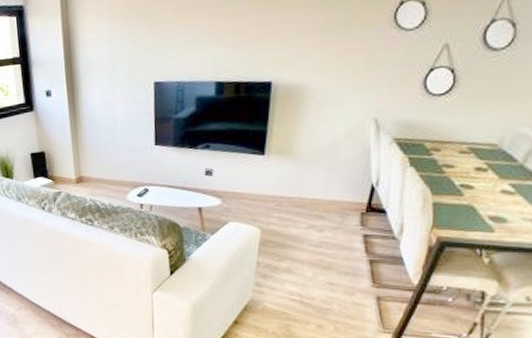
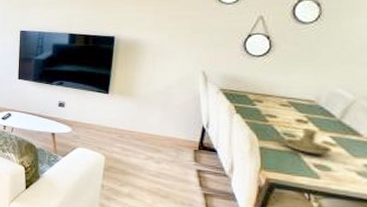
candle holder: none [449,177,510,206] -> present [274,129,332,155]

